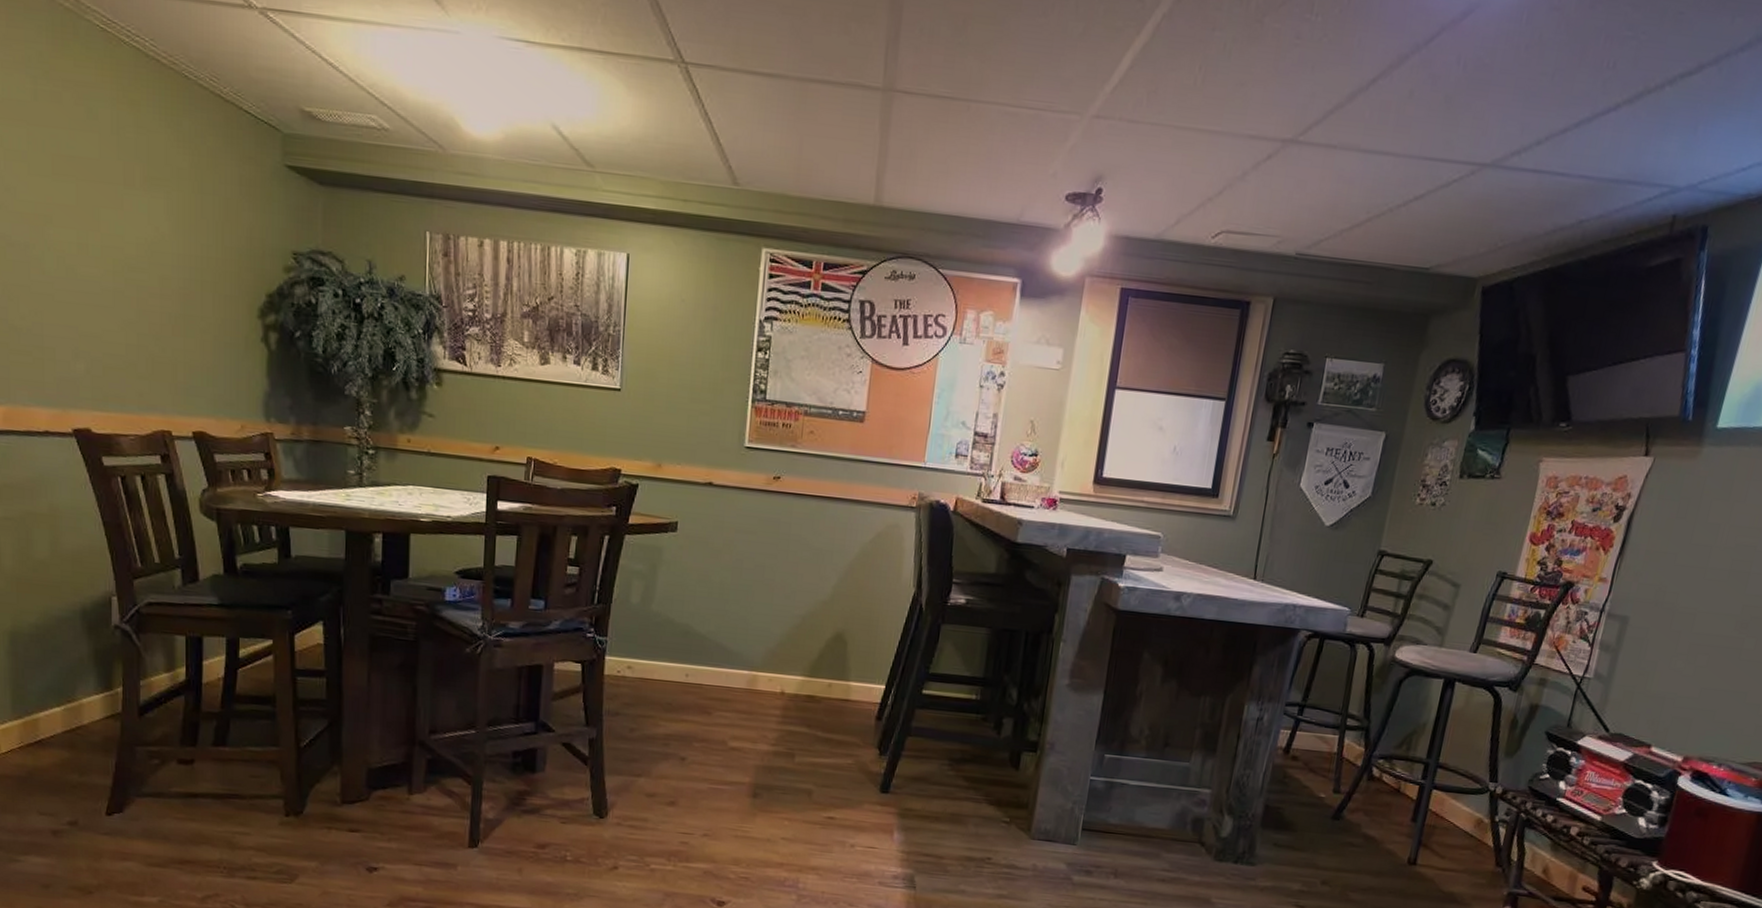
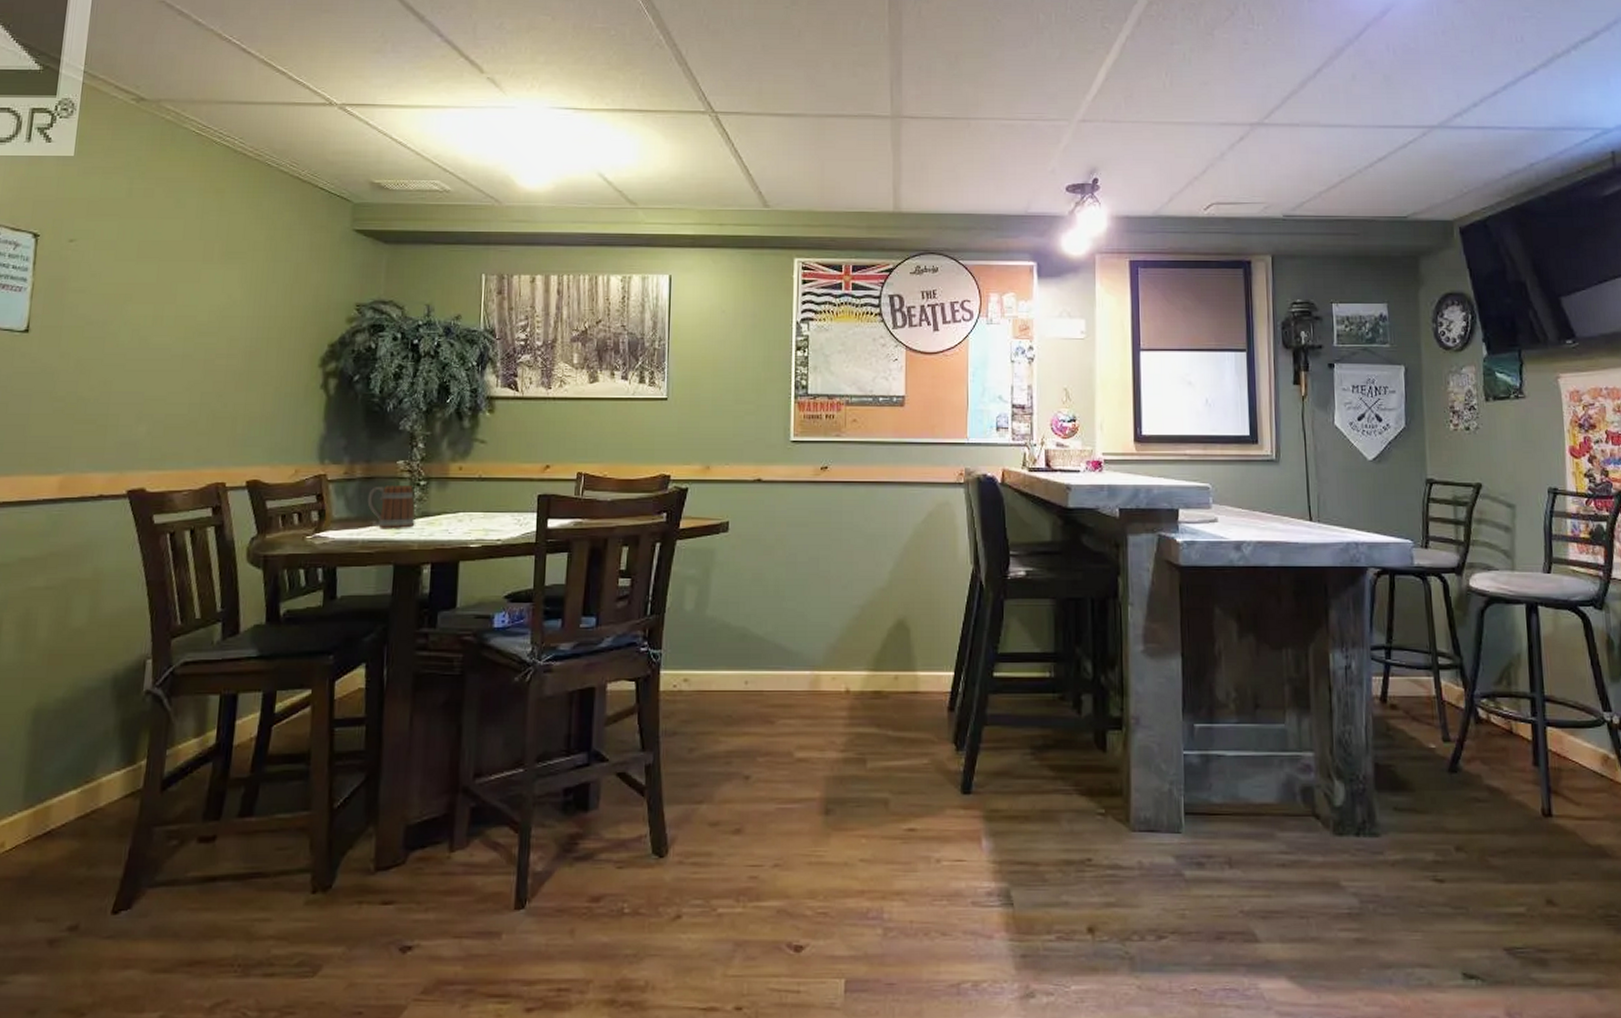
beer mug: none [316,451,365,497] -> present [367,486,415,529]

